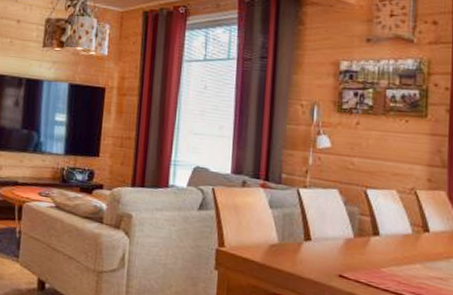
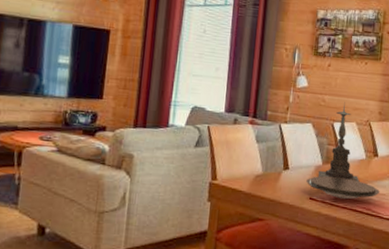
plate: none [334,250,434,281] -> present [306,176,380,200]
candle holder: none [348,166,406,261] -> present [317,102,360,182]

